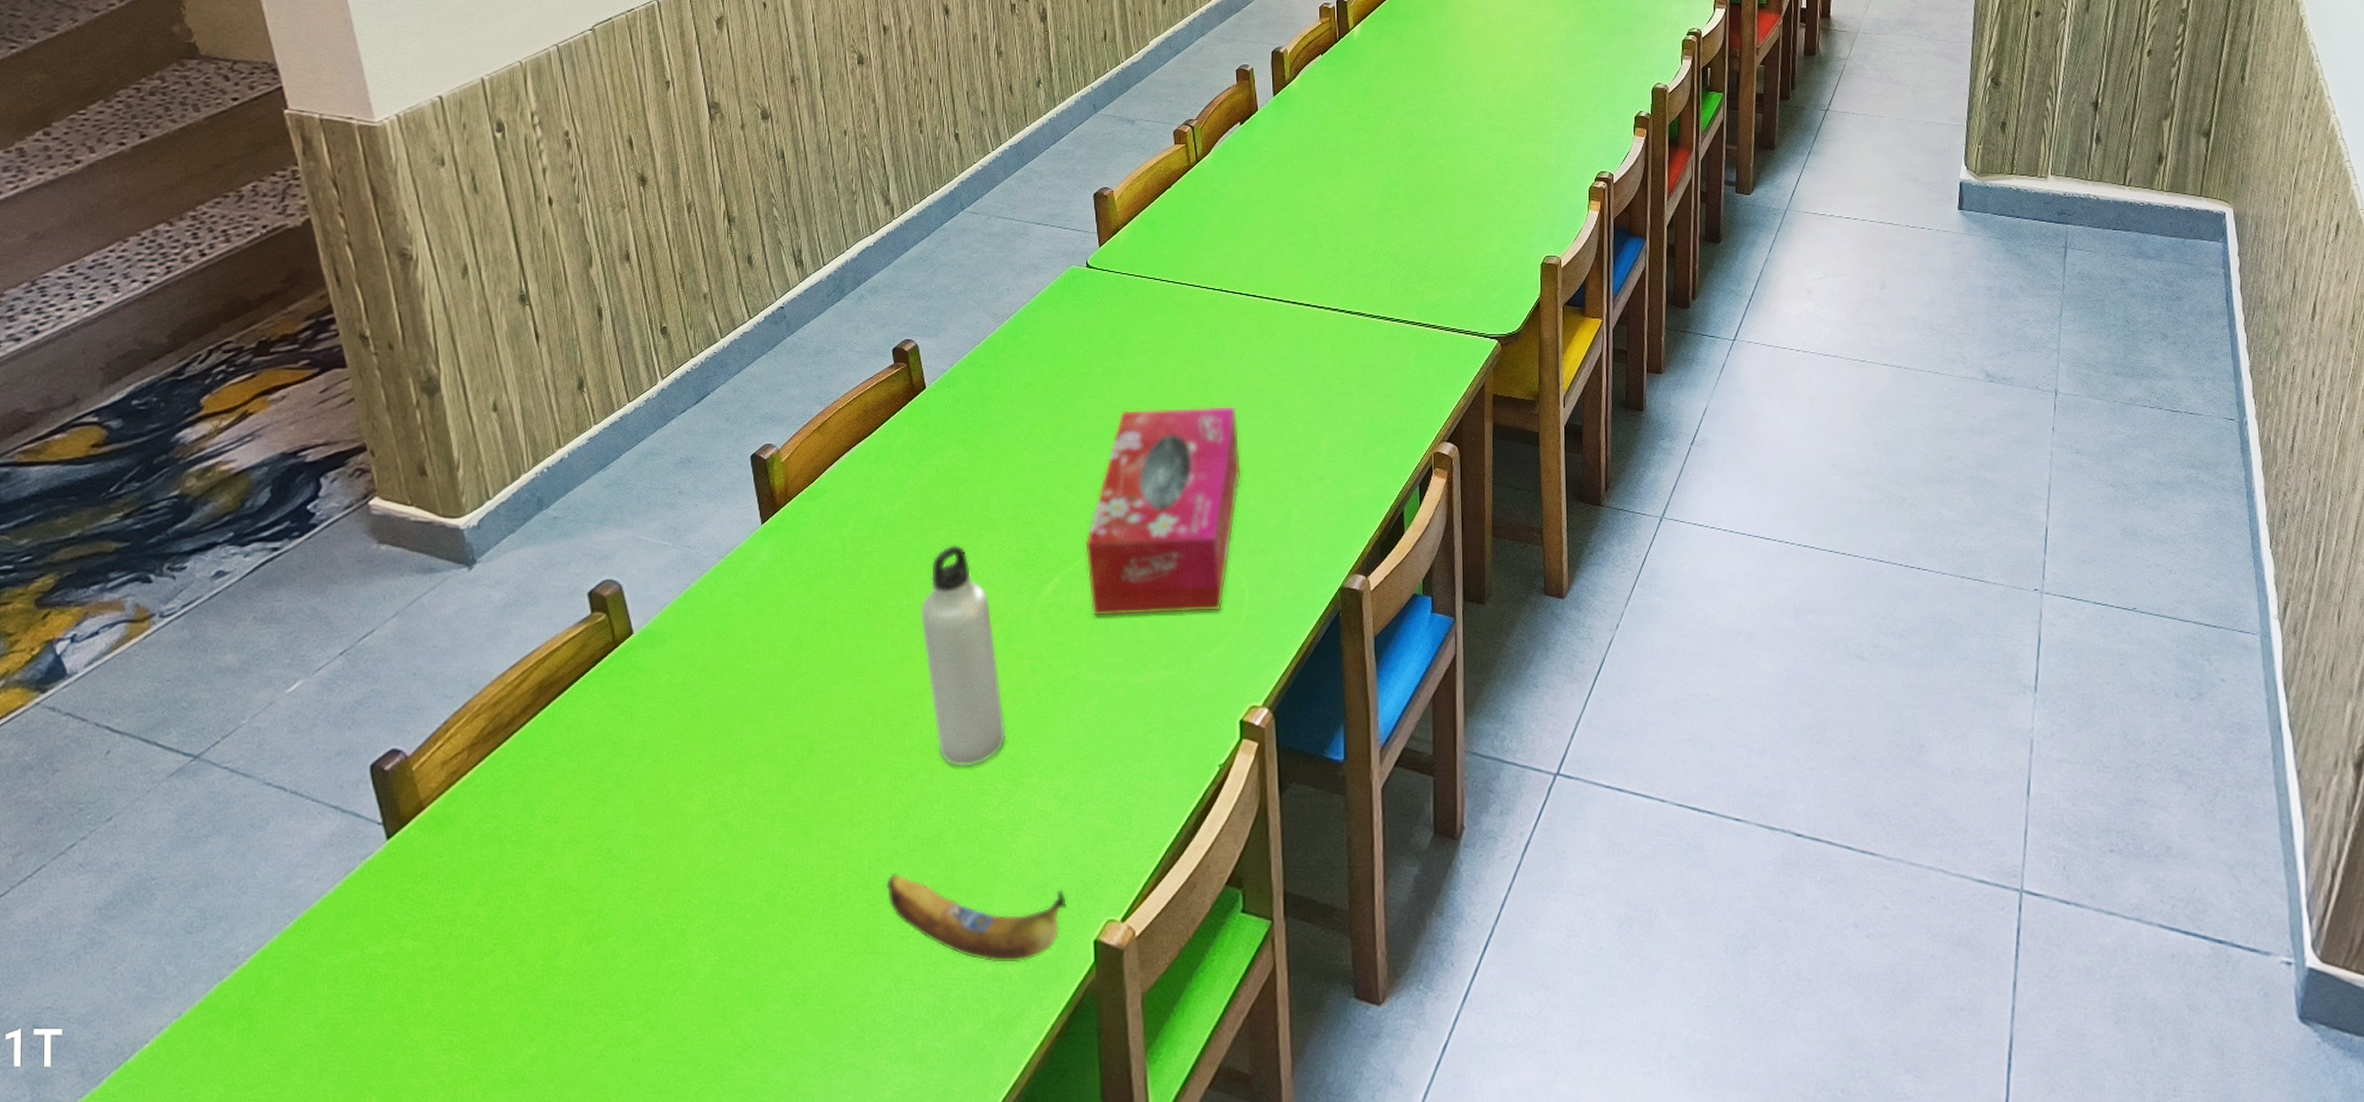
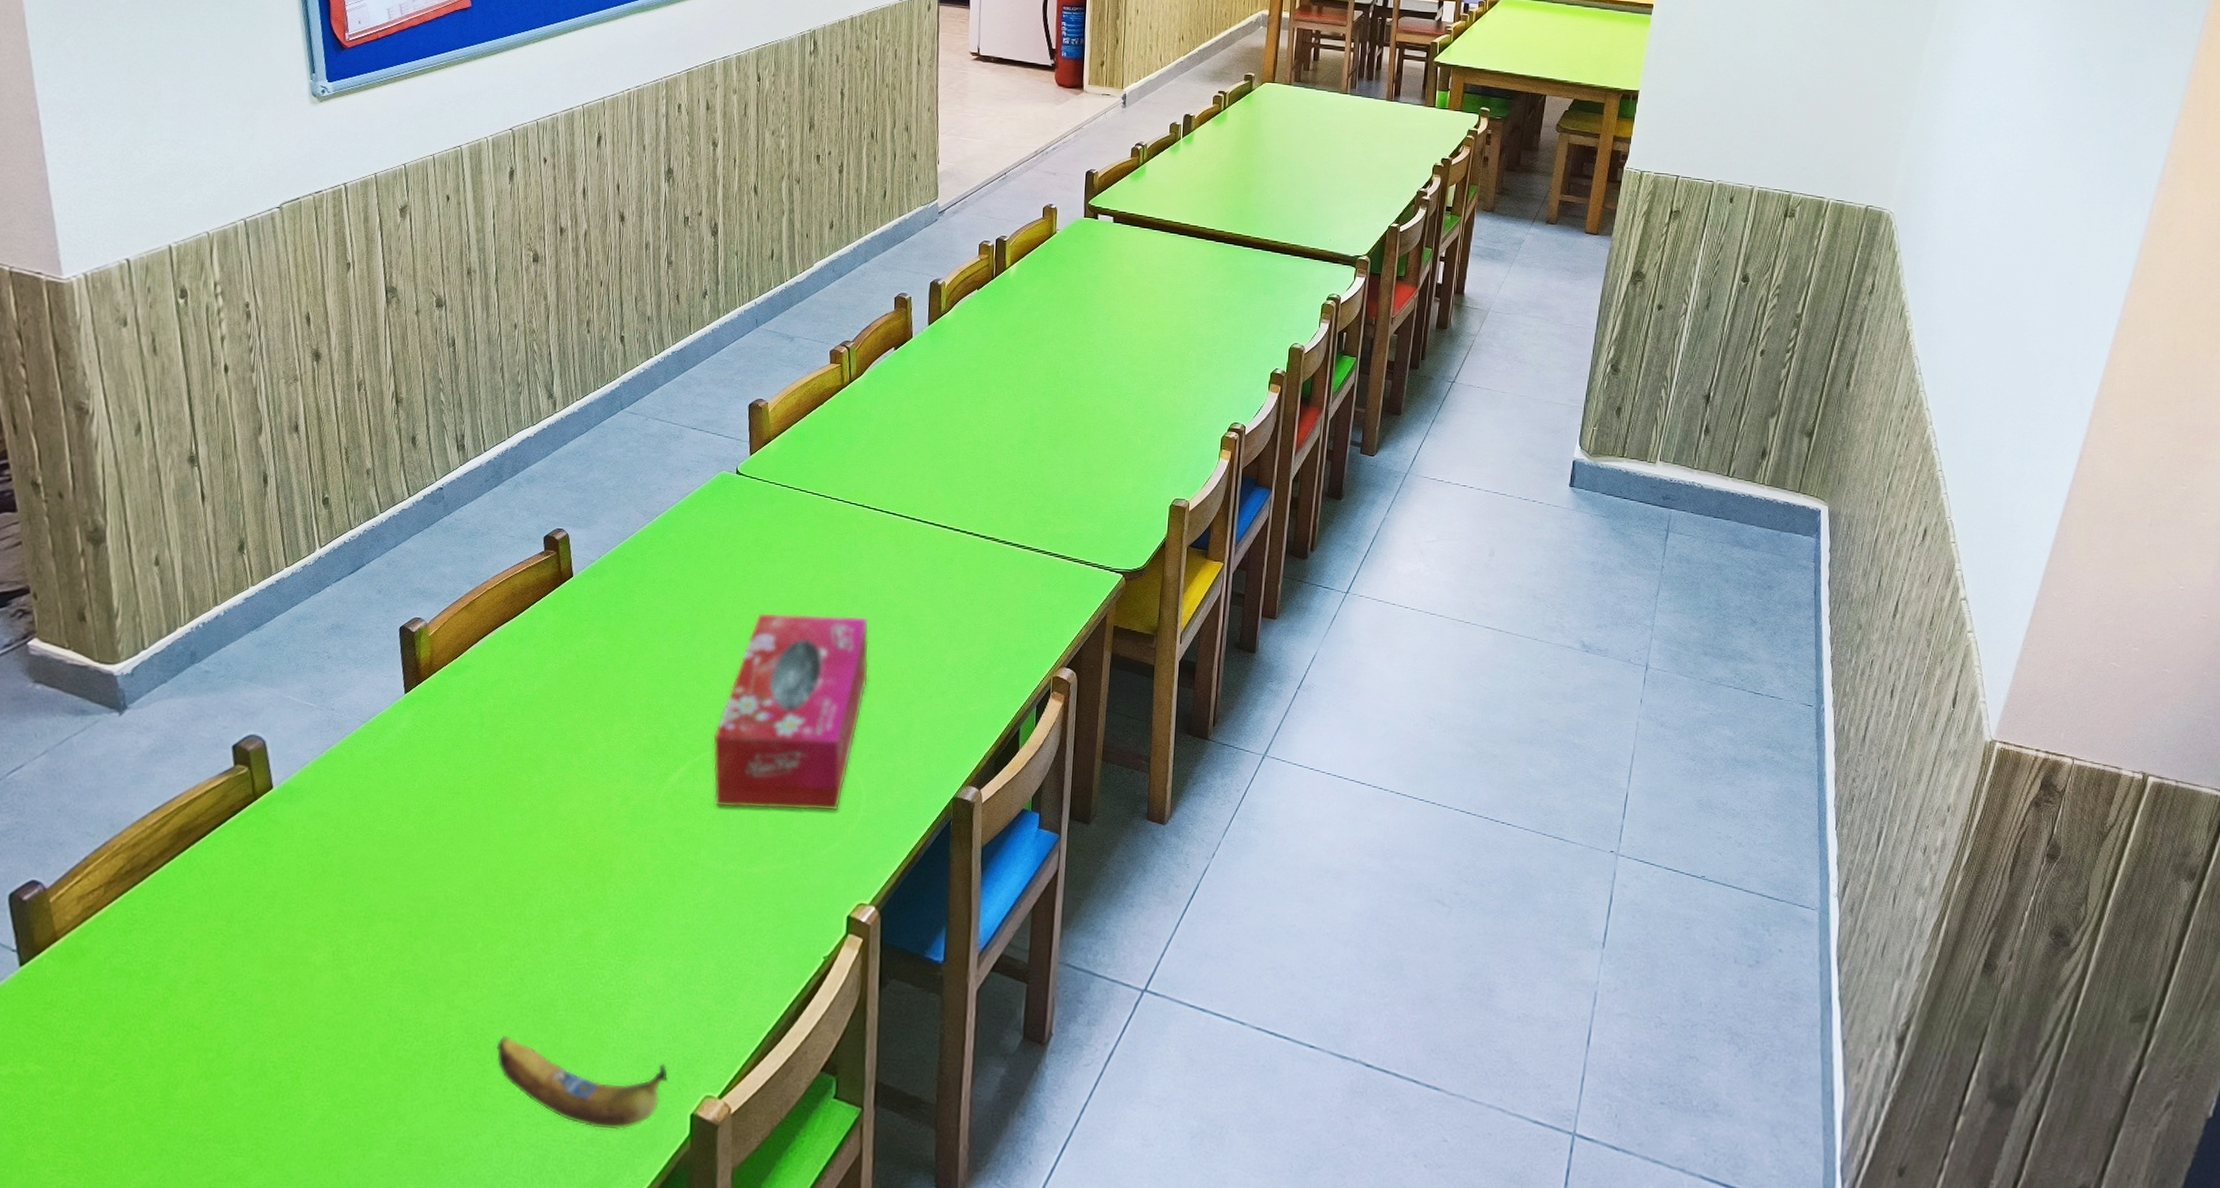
water bottle: present [919,544,1007,767] -> none [549,727,624,941]

